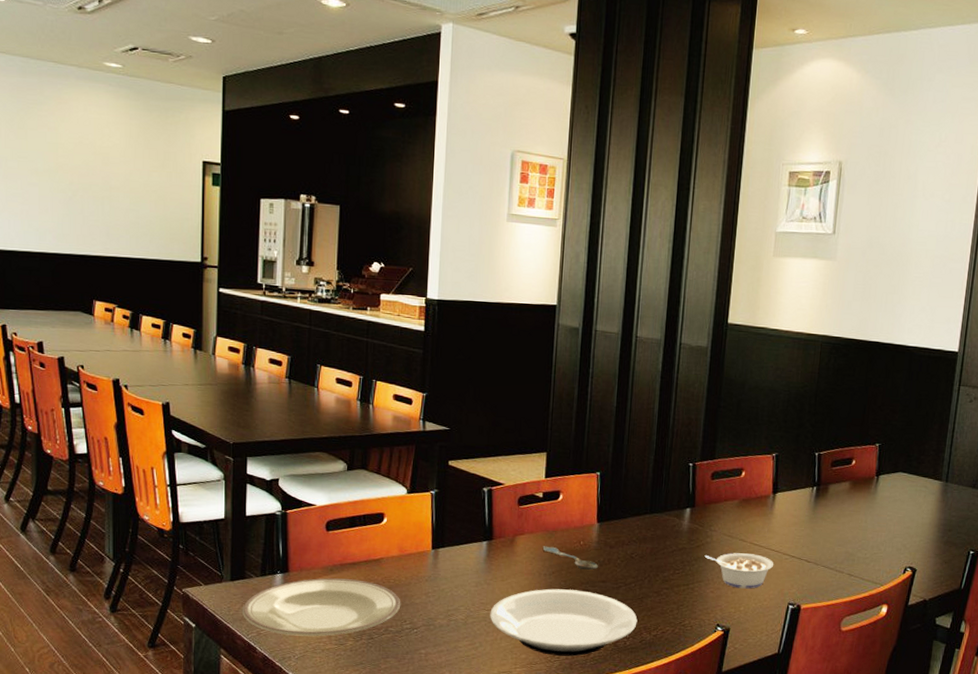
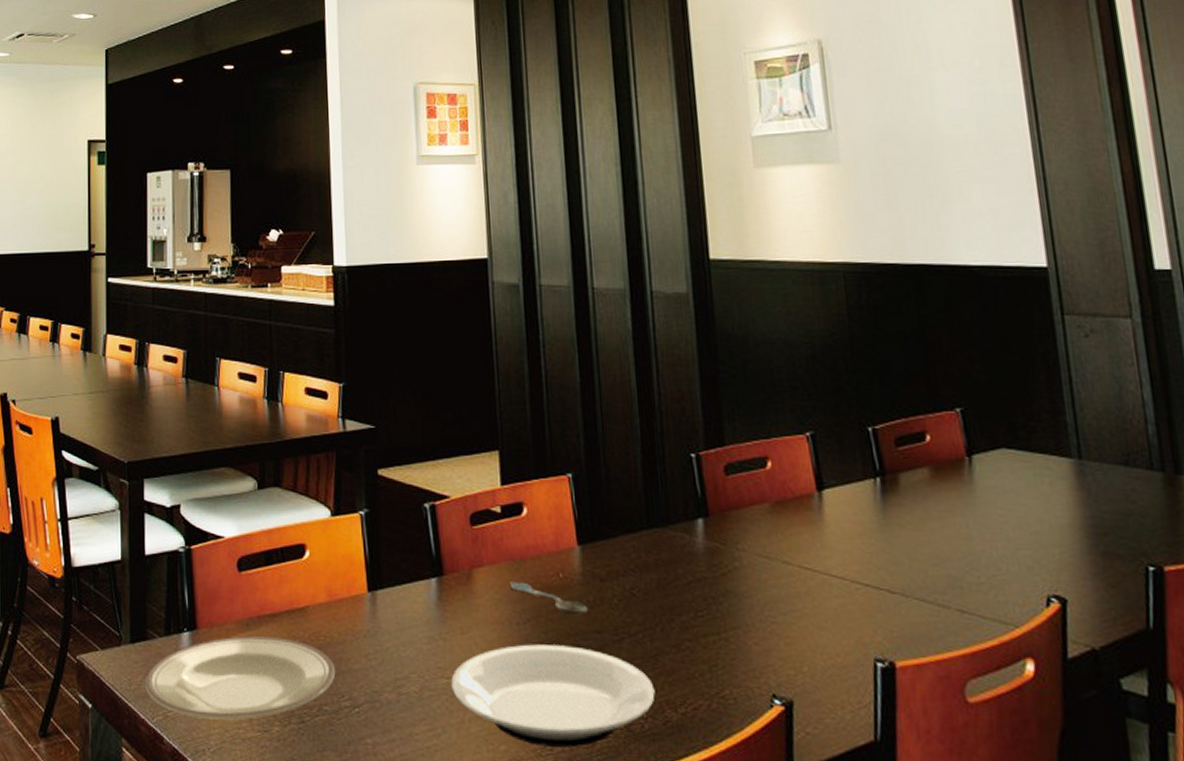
legume: present [704,553,774,589] -> none [735,582,841,638]

